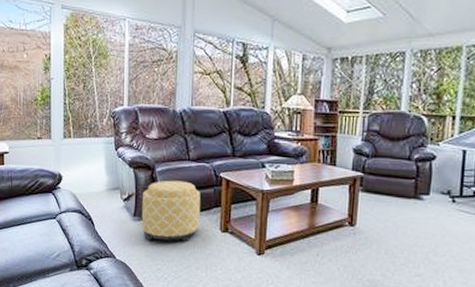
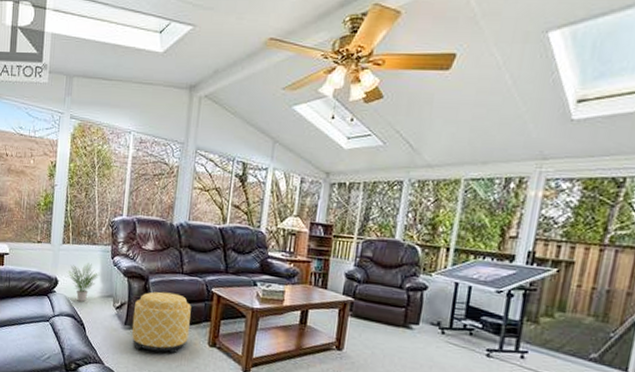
potted plant: none [70,156,104,196] -> present [66,263,100,302]

